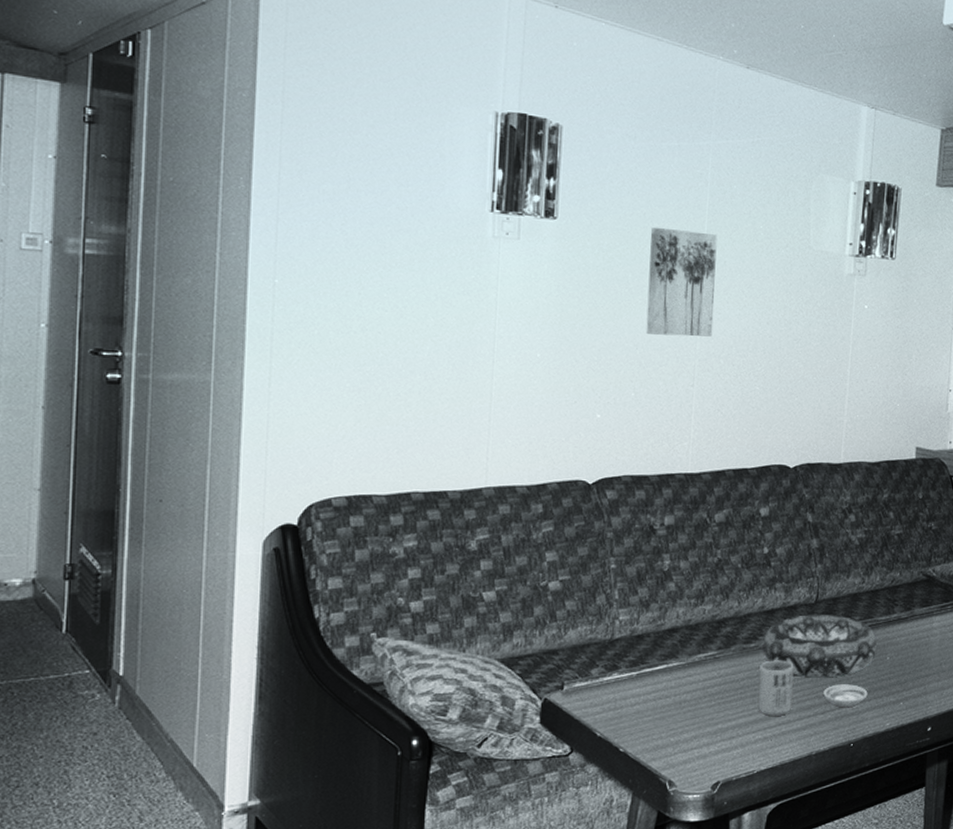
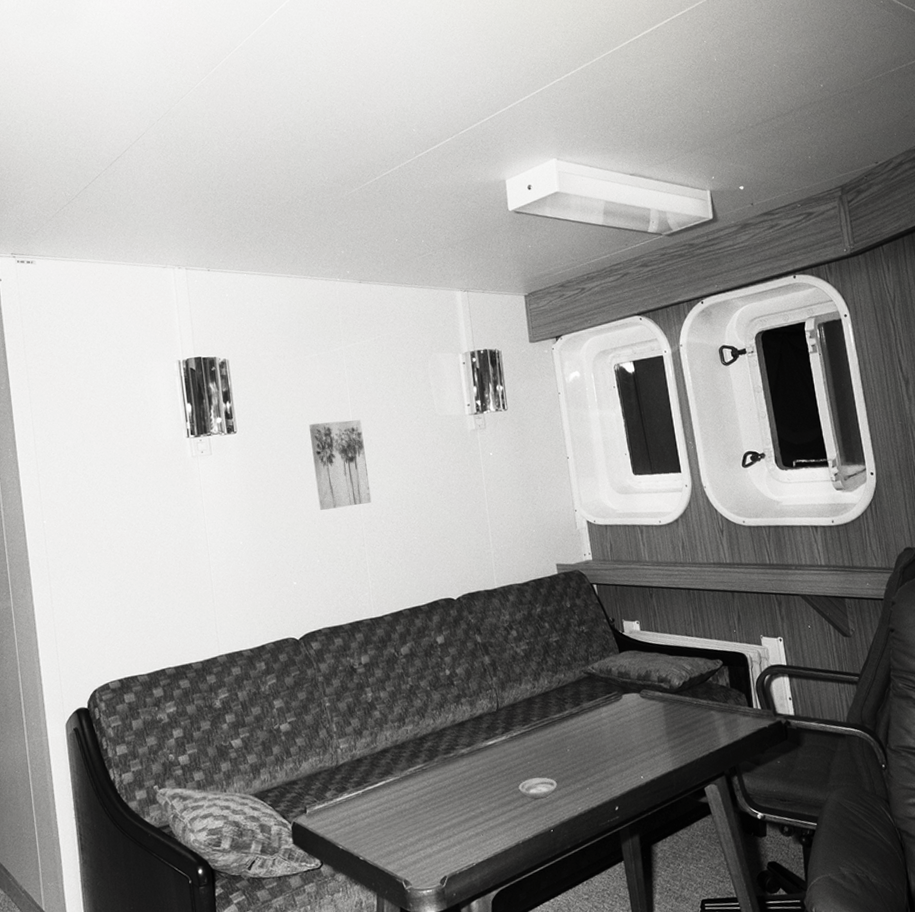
cup: present [758,660,794,716] -> none [461,764,494,814]
decorative bowl: present [762,615,878,678] -> none [459,719,558,776]

